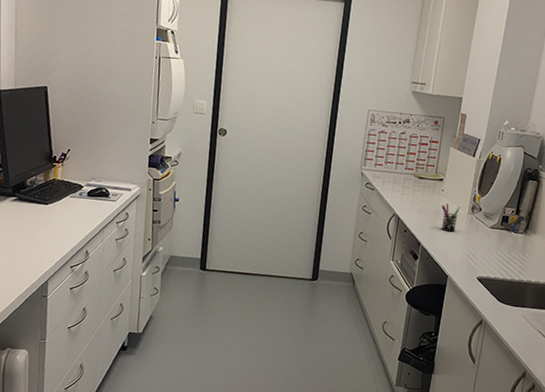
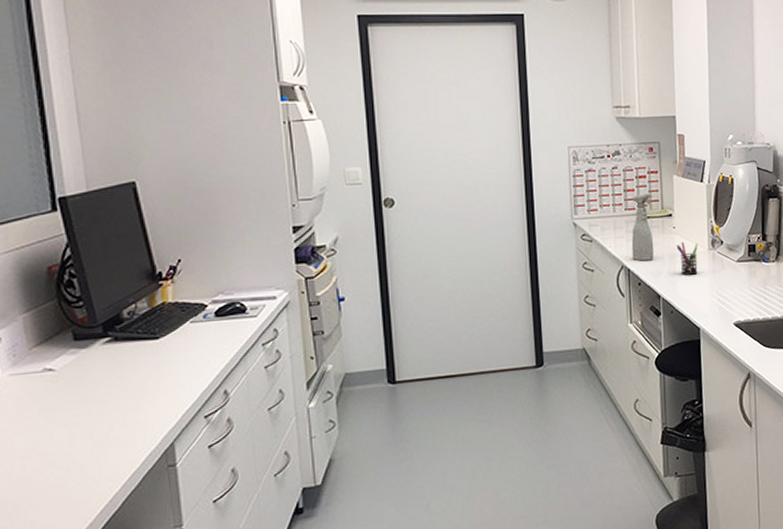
spray bottle: none [403,158,430,214] -> present [631,193,654,262]

